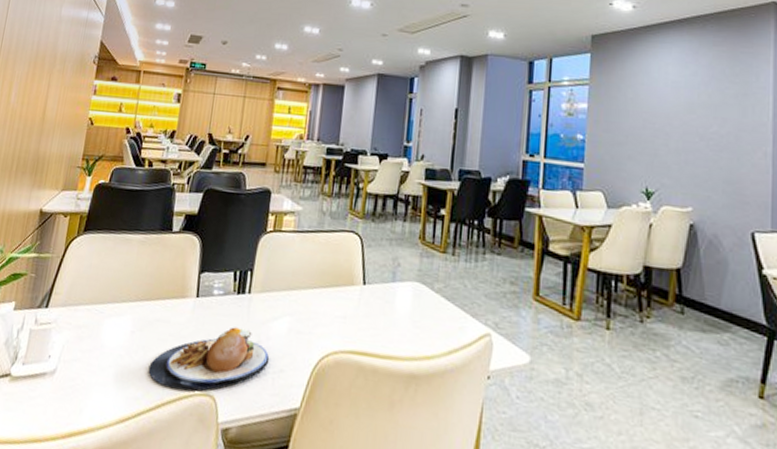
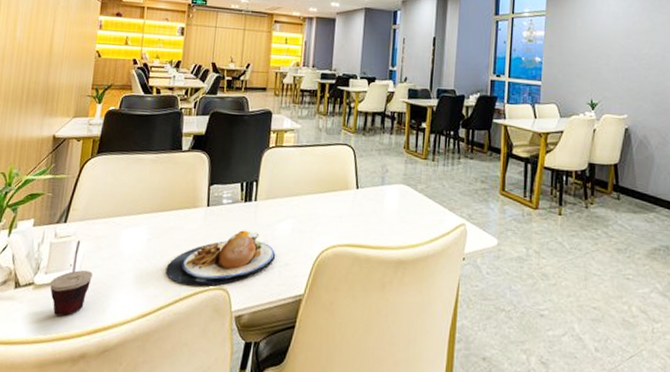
cup: none [26,328,72,415] -> present [50,240,93,317]

